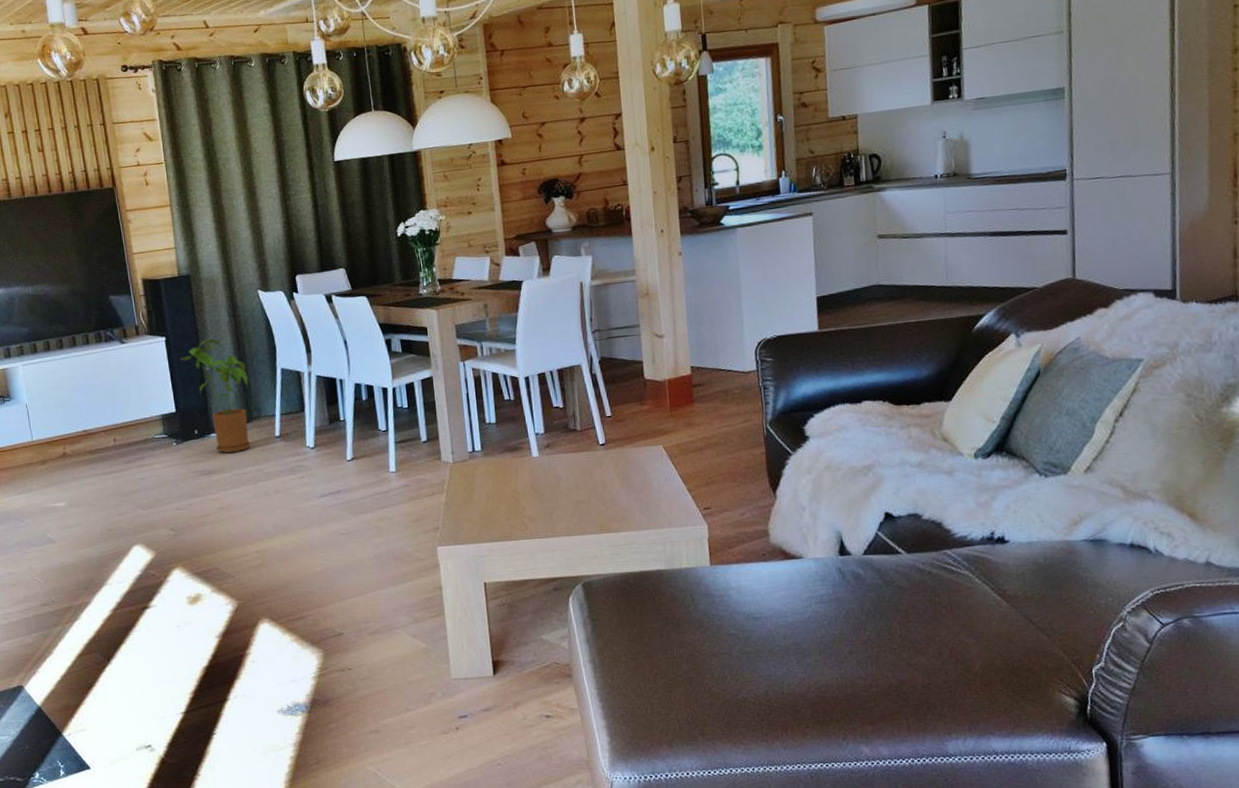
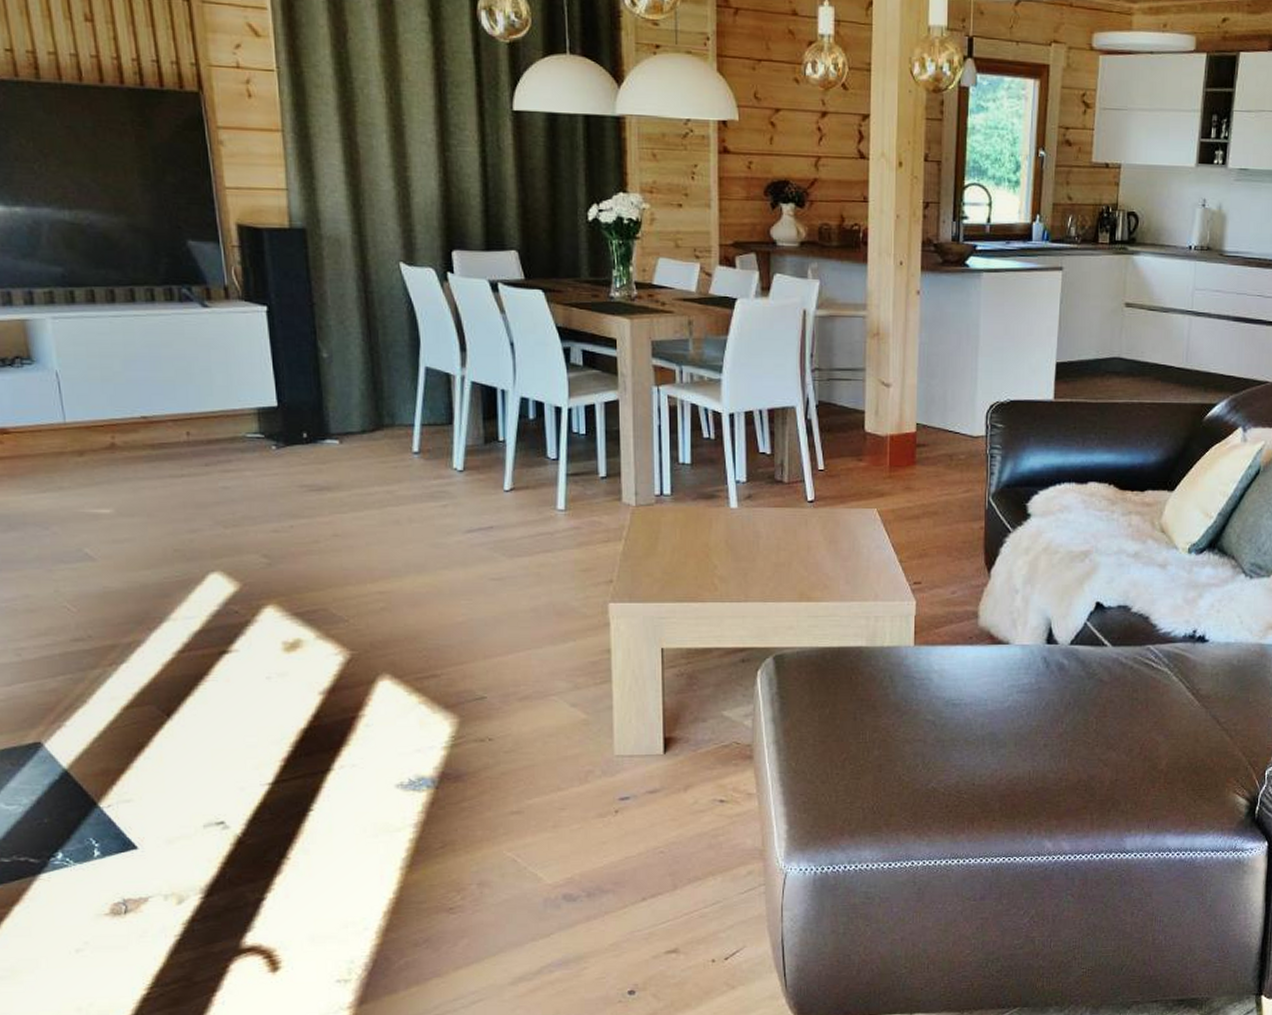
house plant: present [180,339,251,453] -> none [286,317,380,466]

